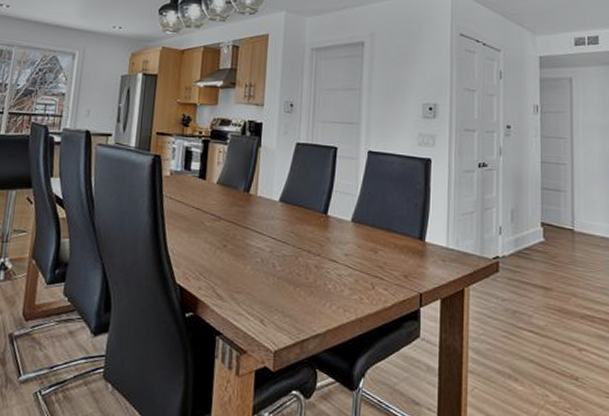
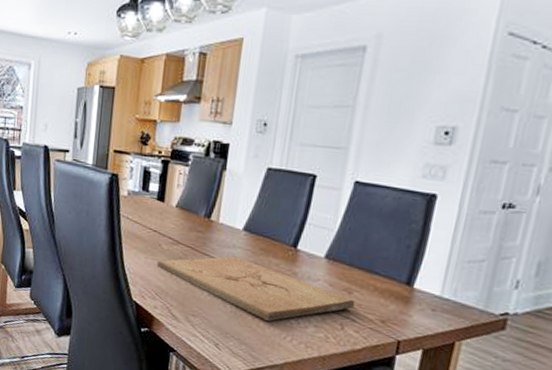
cutting board: none [200,227,381,290] -> present [157,255,356,322]

